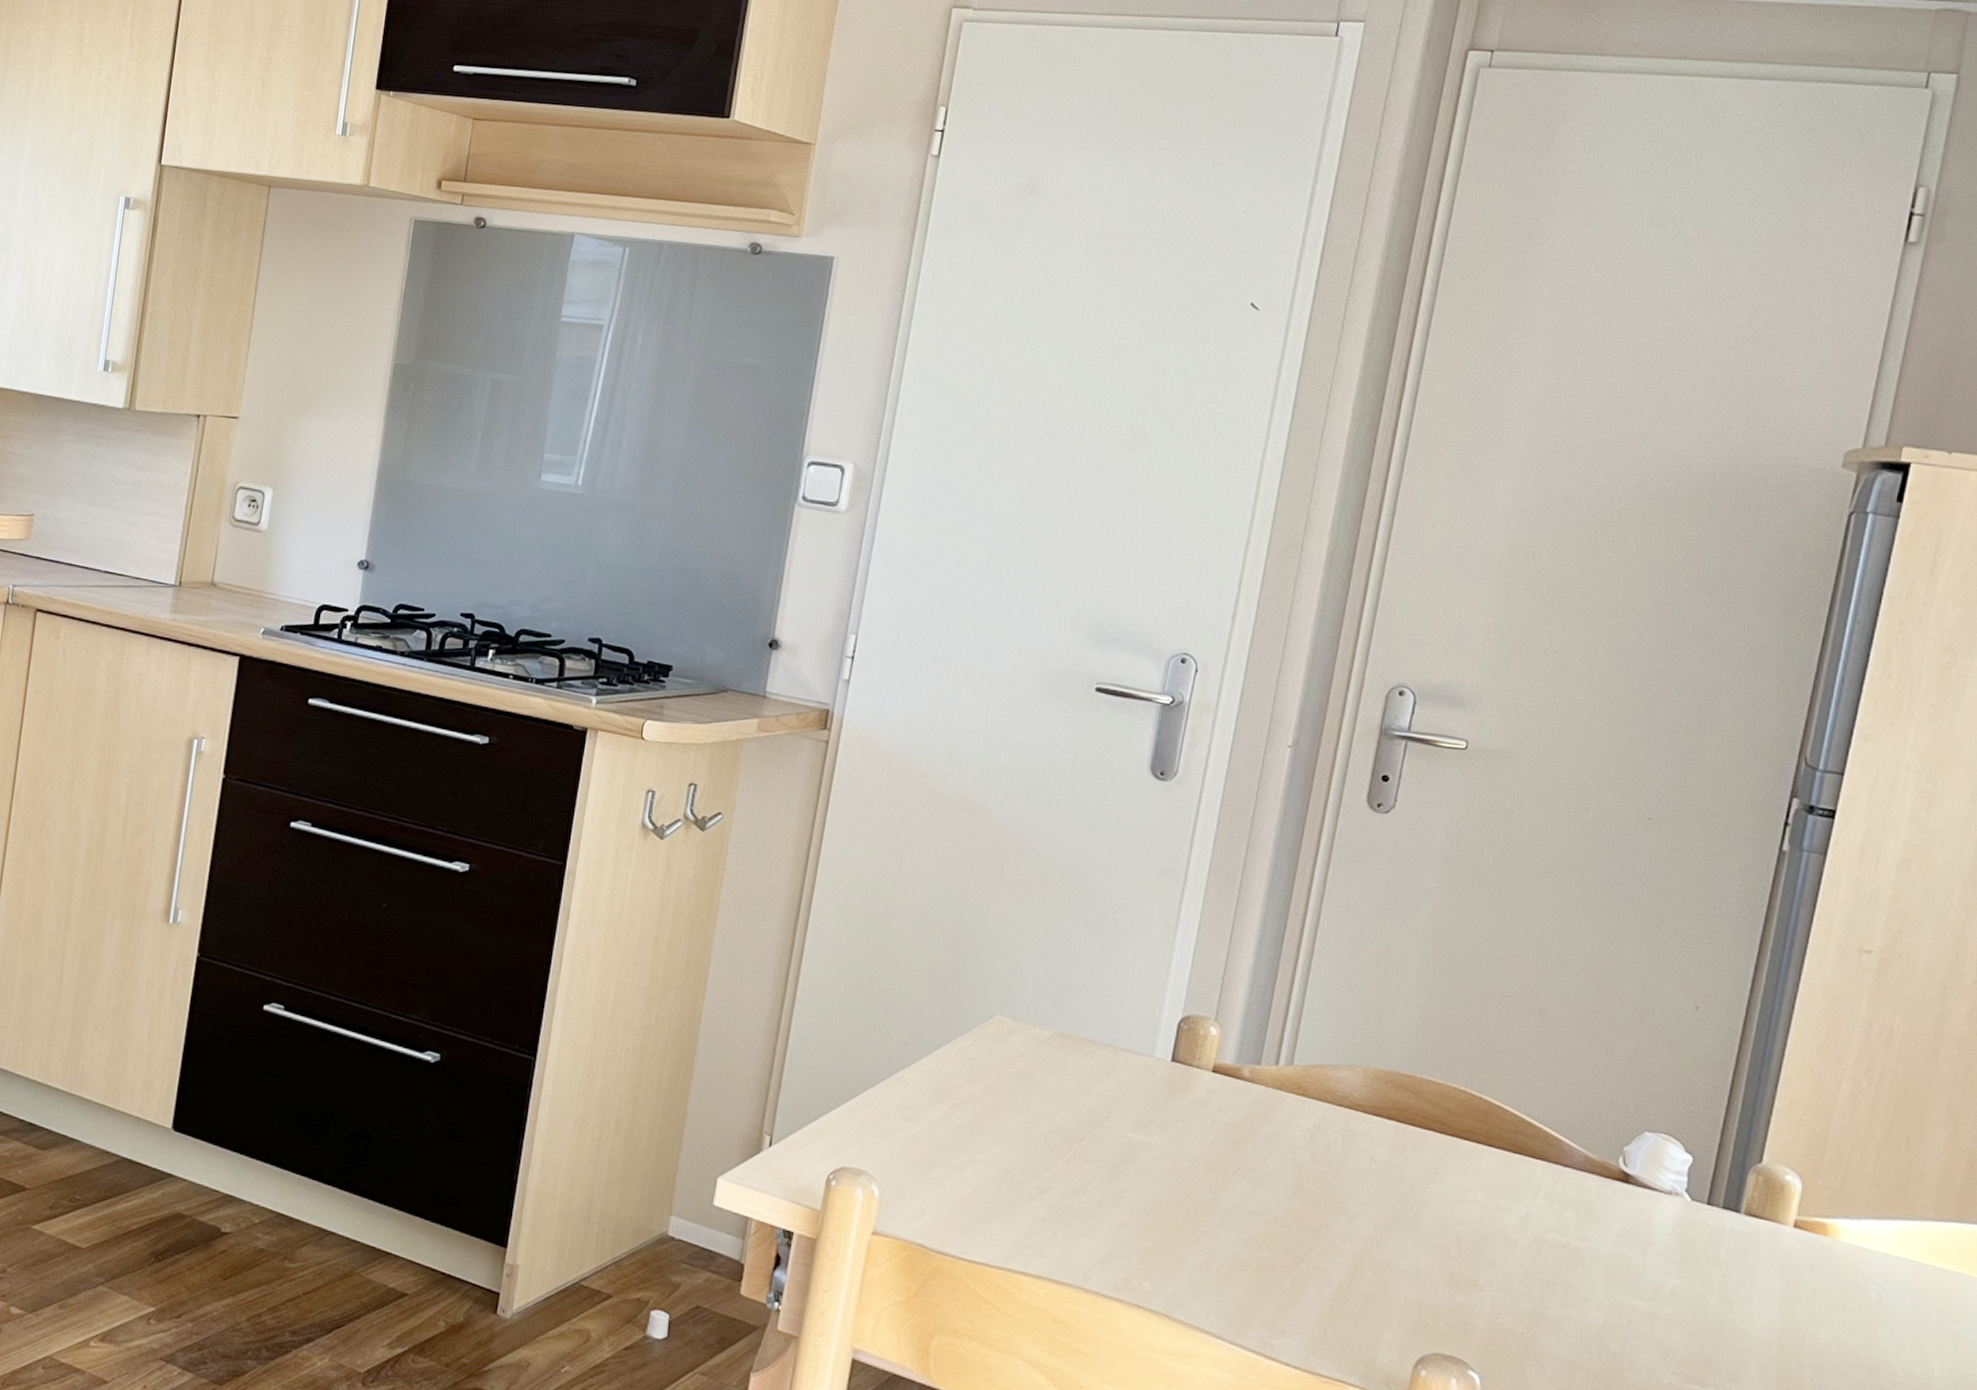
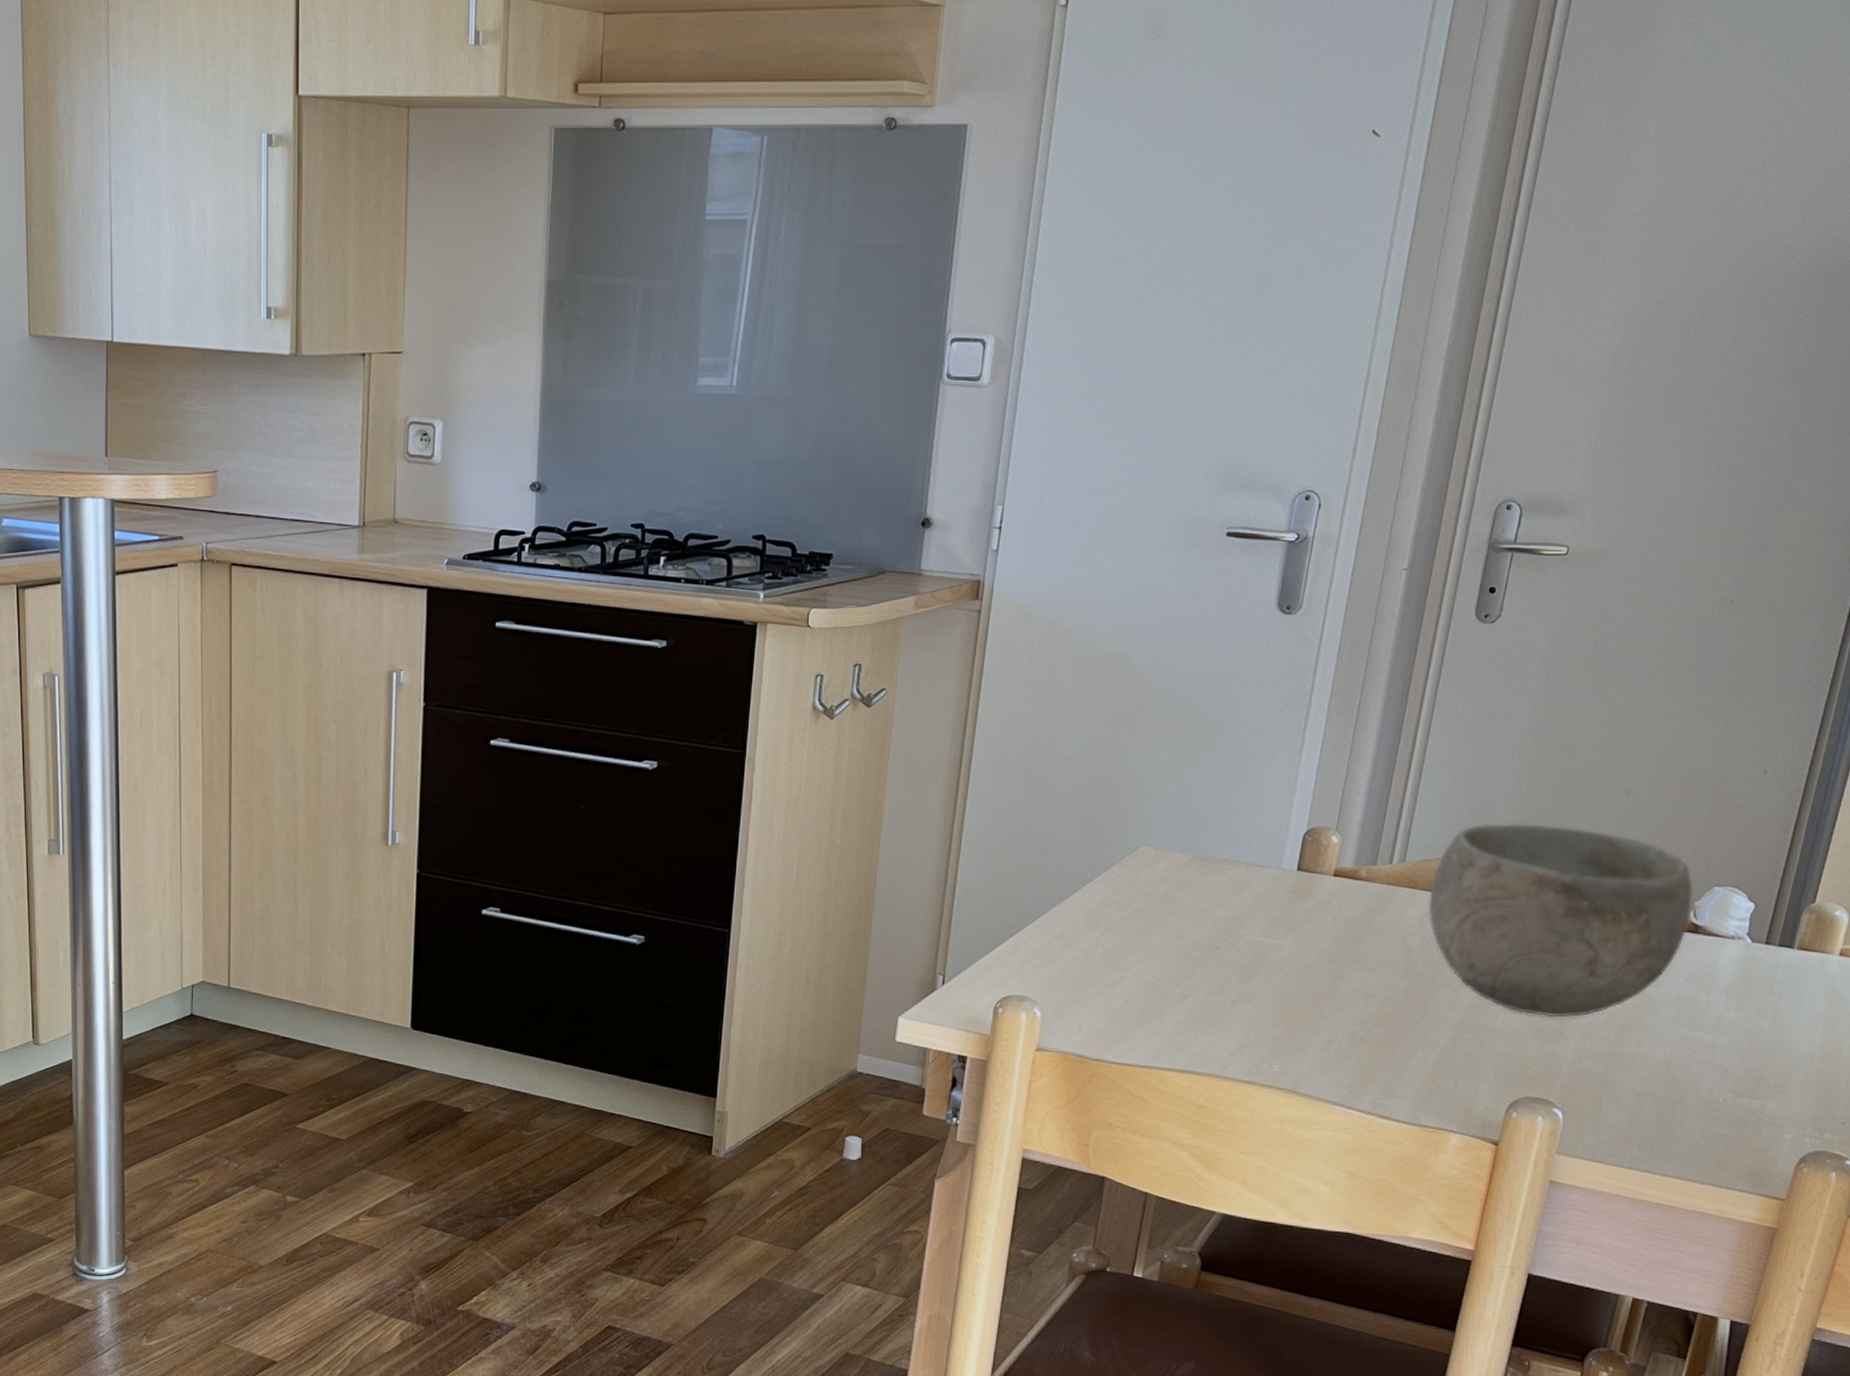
bowl: none [1319,1032,1621,1265] -> present [1428,824,1693,1018]

